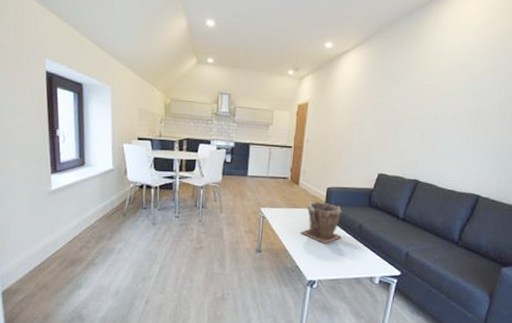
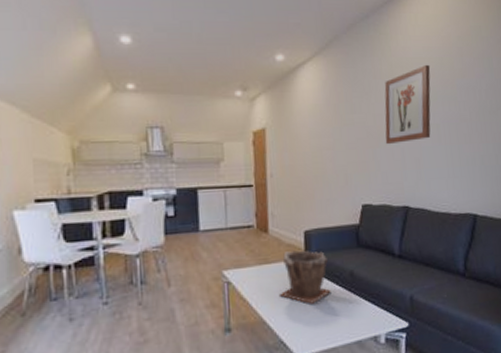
wall art: none [408,59,463,127] -> present [384,64,431,145]

